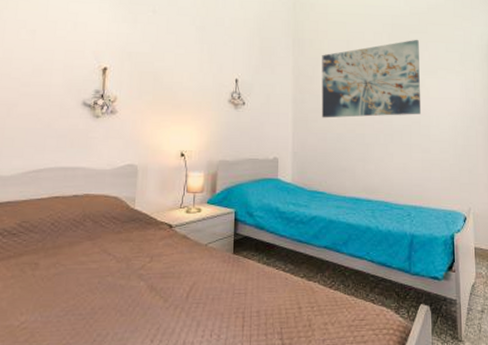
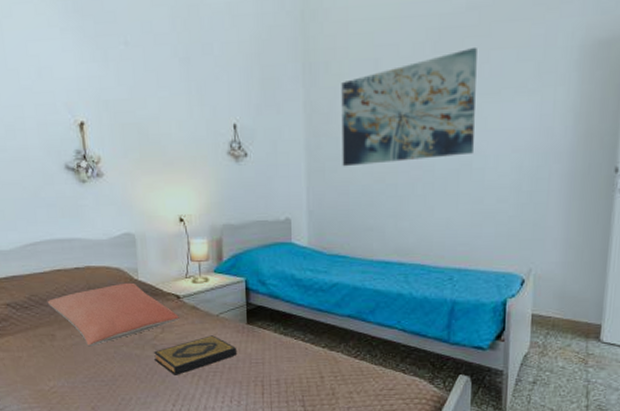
pillow: none [38,211,169,277] -> present [47,282,179,347]
hardback book: none [139,265,222,307] -> present [154,335,238,375]

